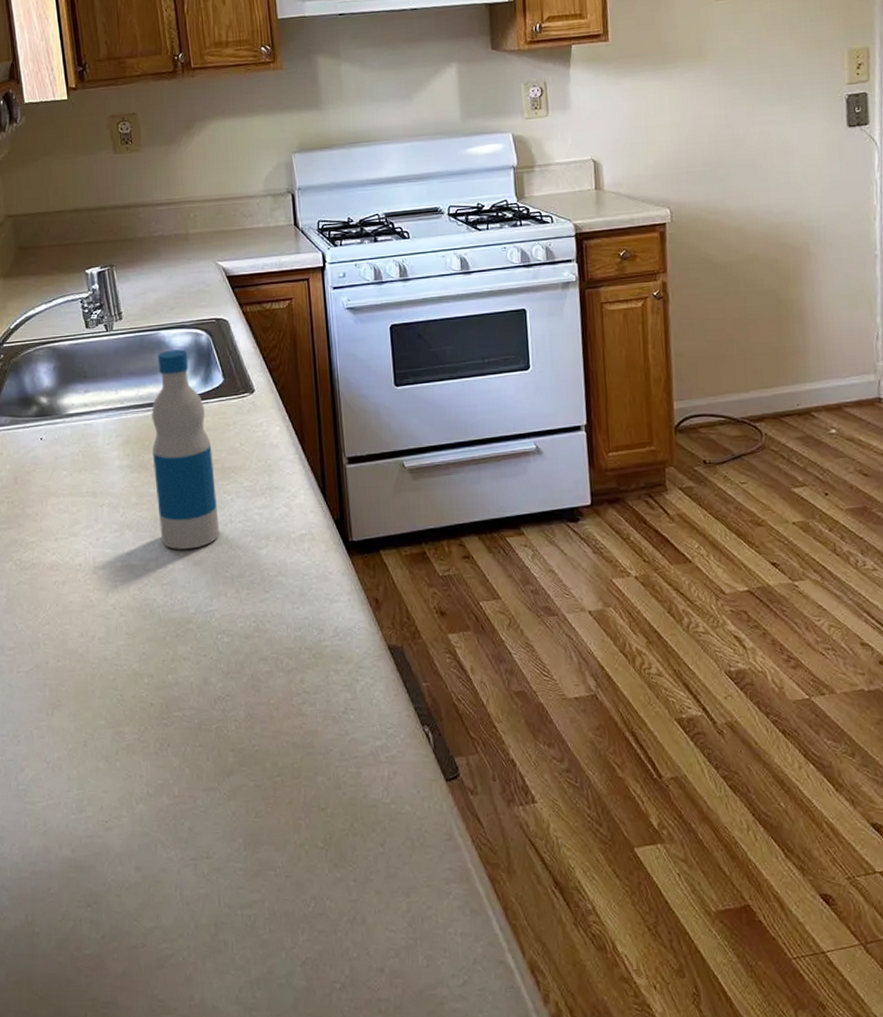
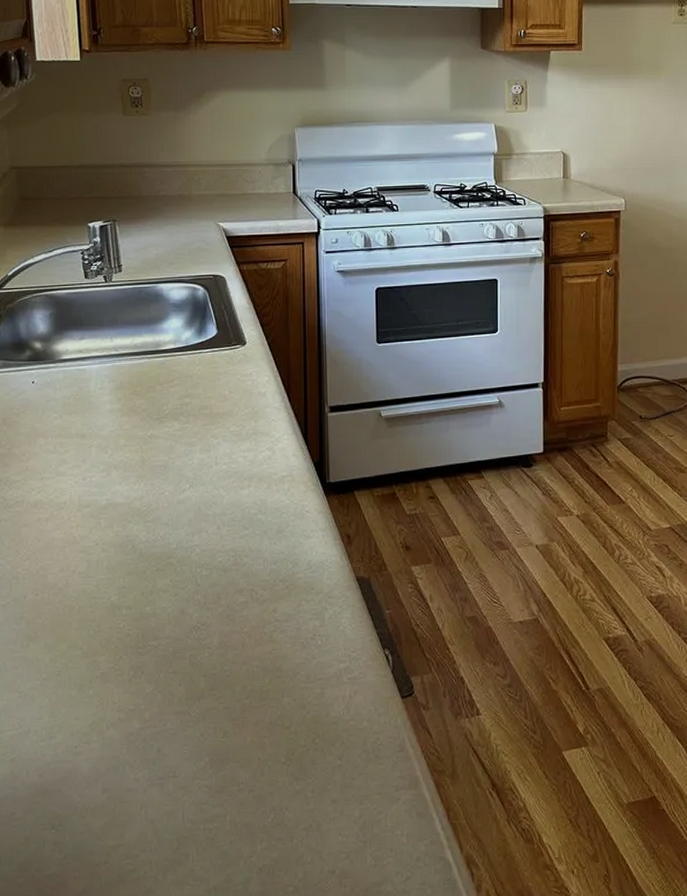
bottle: present [151,349,220,549] -> none [144,302,205,489]

